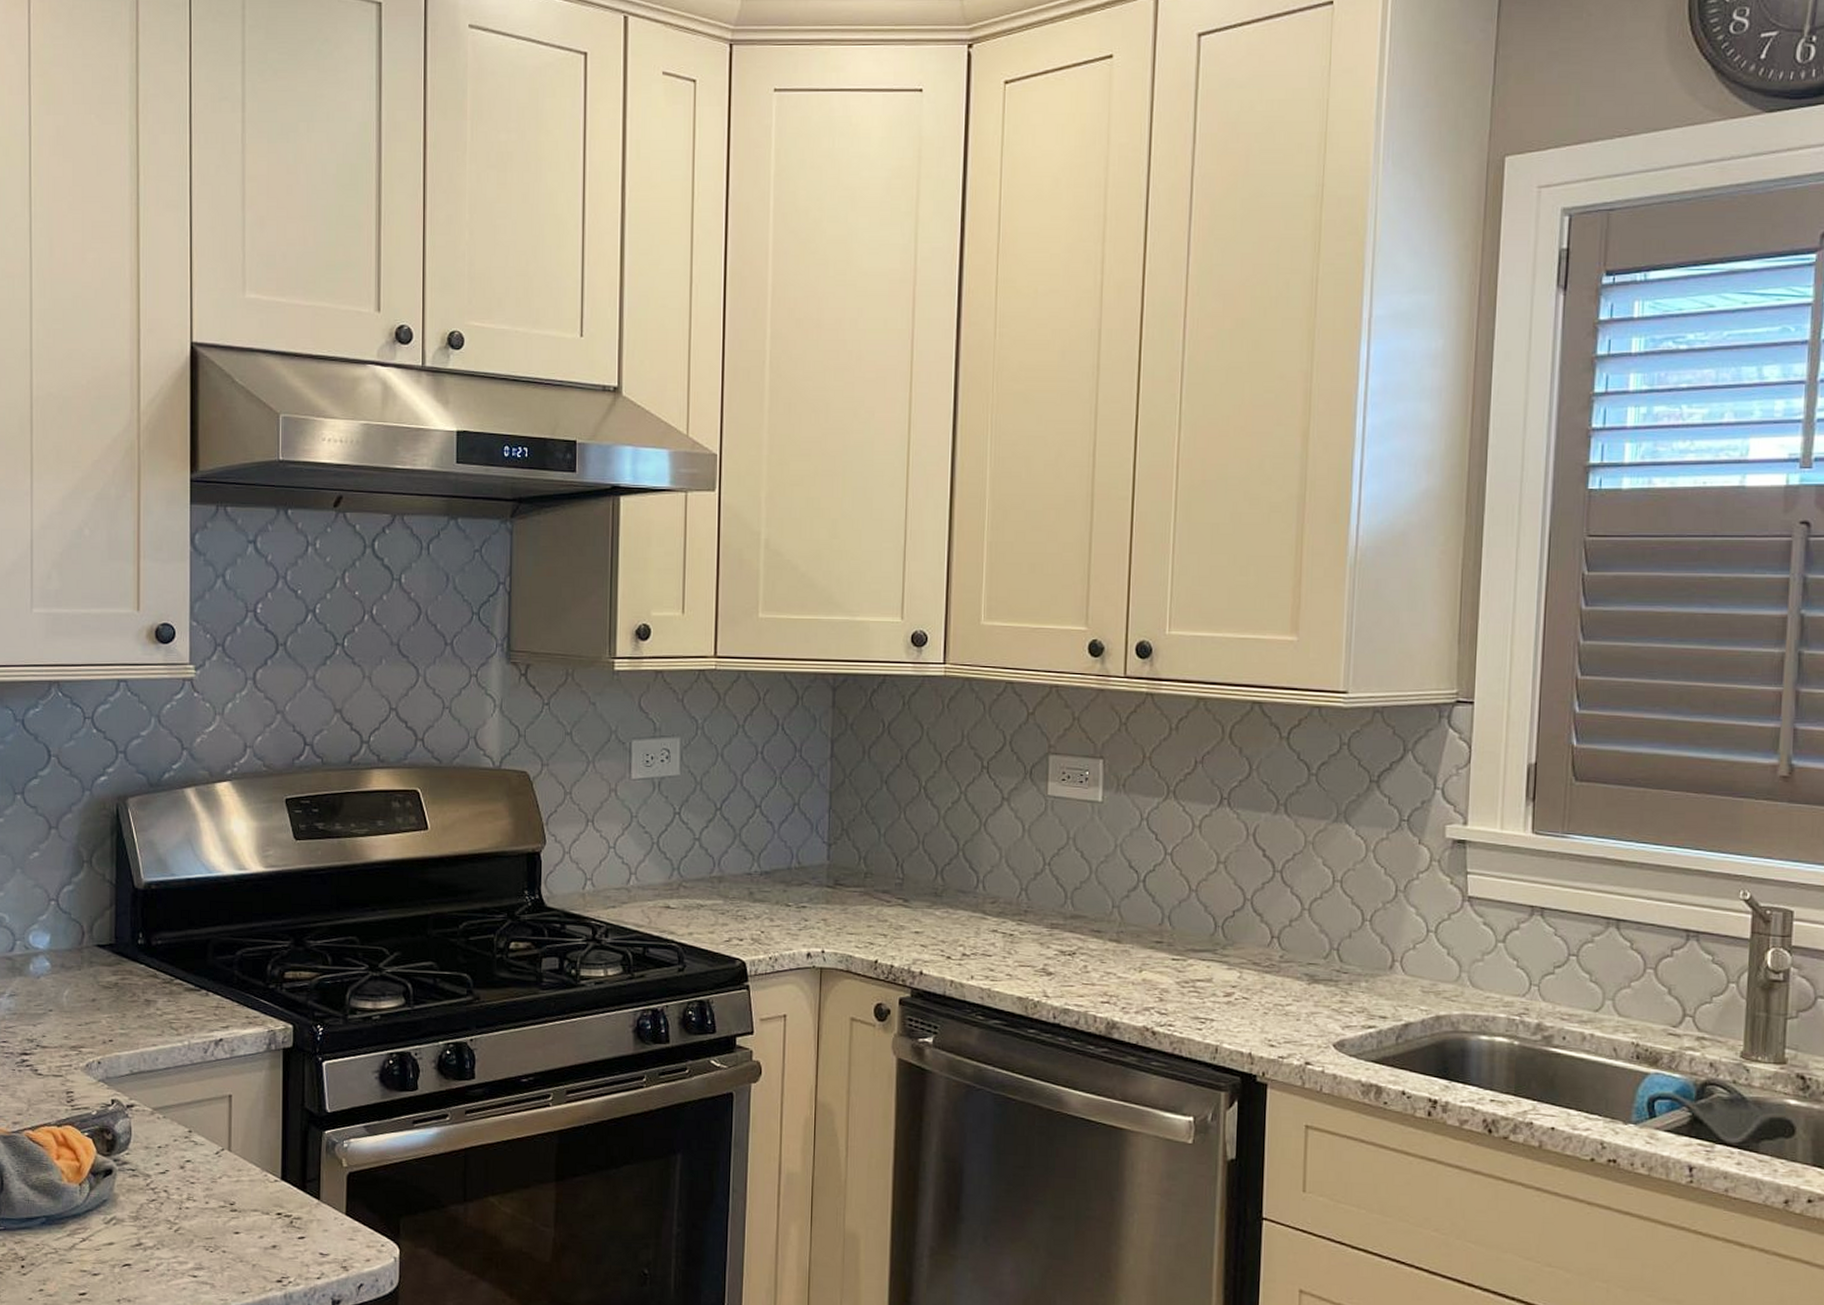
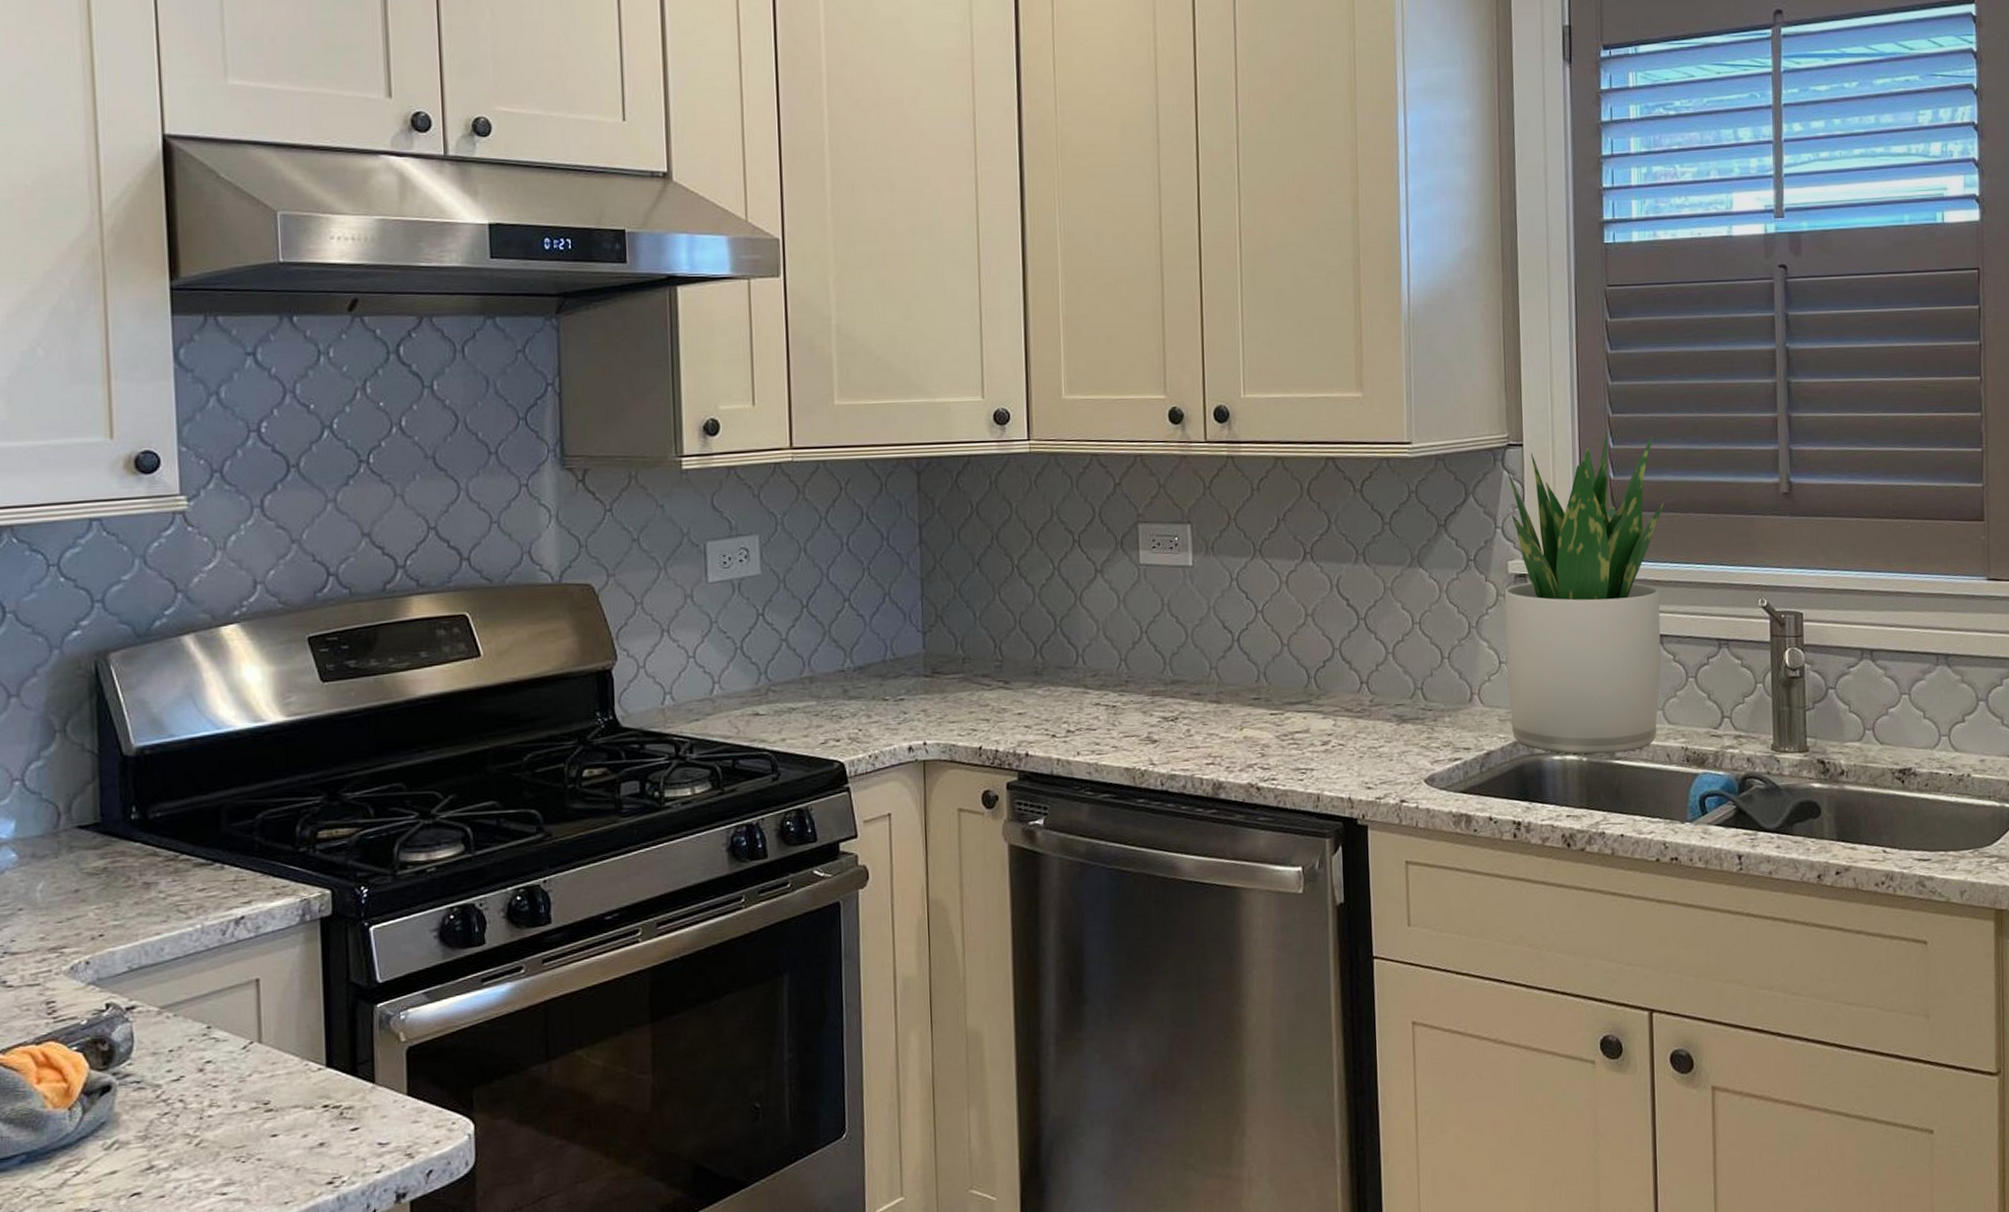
planter: none [1434,695,1636,1041] -> present [1504,432,1665,755]

